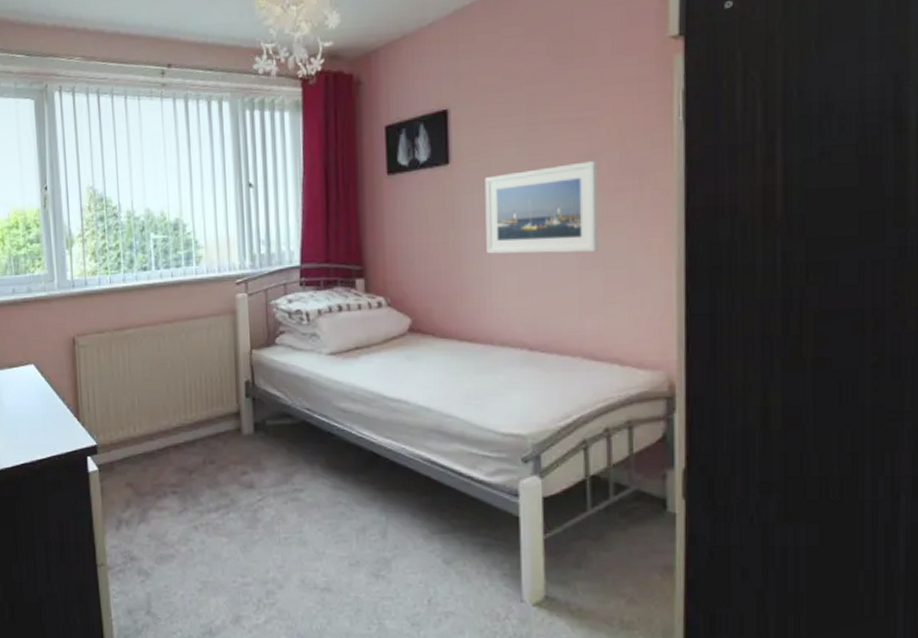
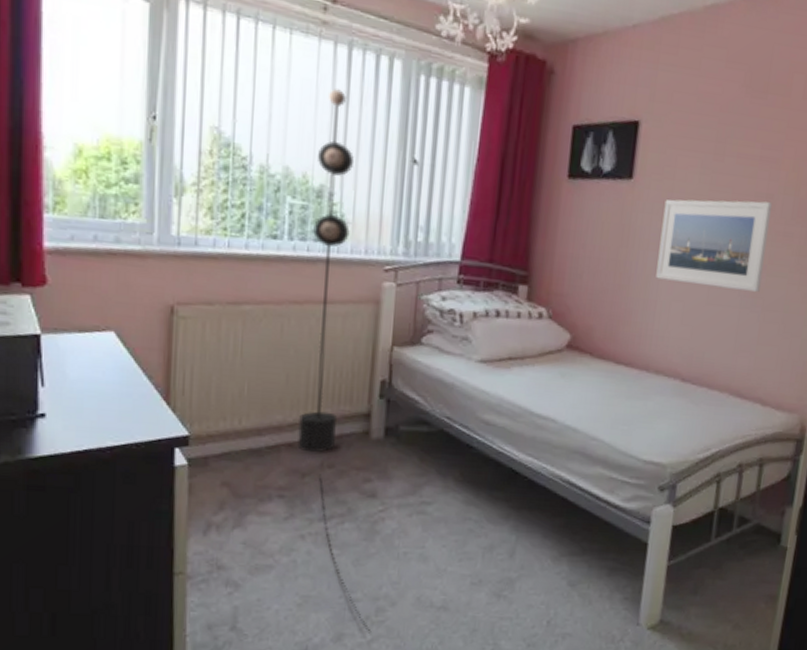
floor lamp: none [171,137,265,617] -> present [297,88,372,635]

